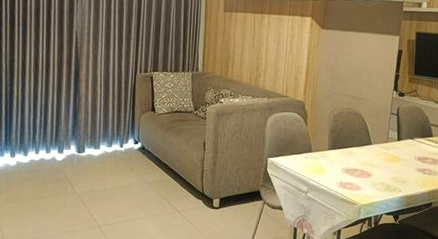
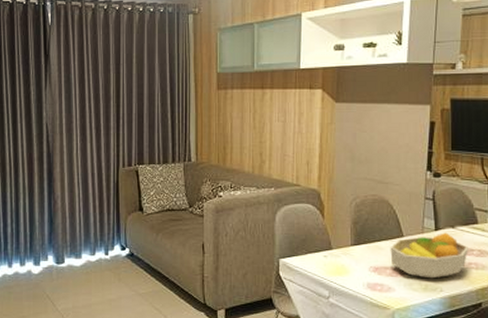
fruit bowl: none [360,142,424,181] -> present [390,232,468,279]

